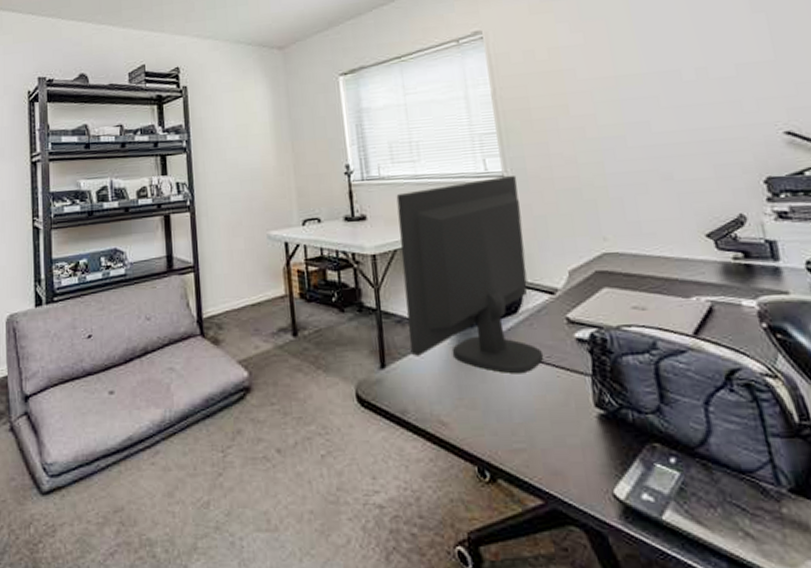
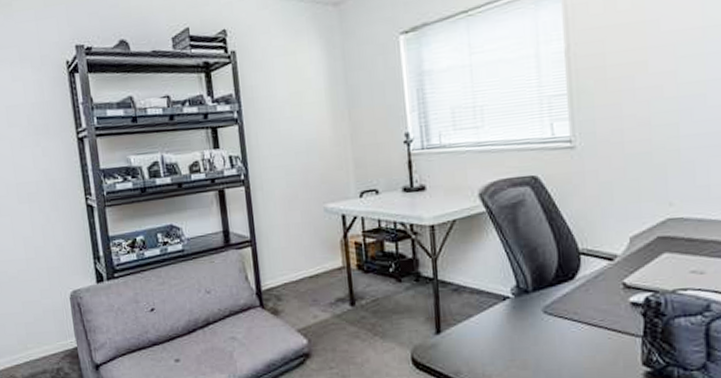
monitor: present [396,175,544,373] -> none [457,139,597,336]

